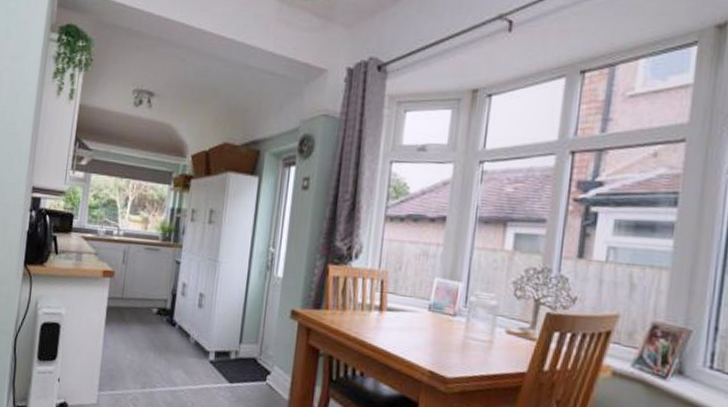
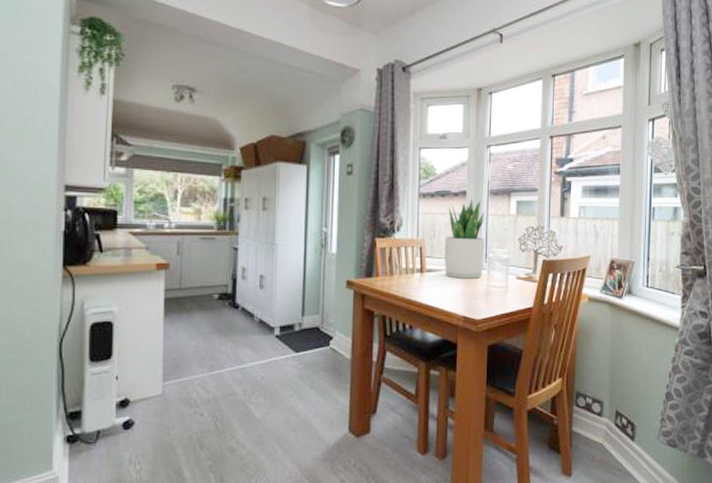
planter: none [410,226,470,327] -> present [445,199,486,279]

